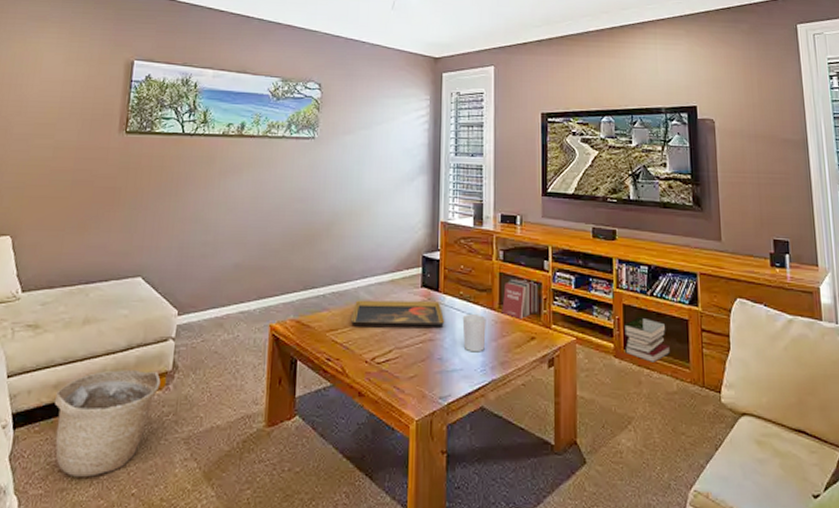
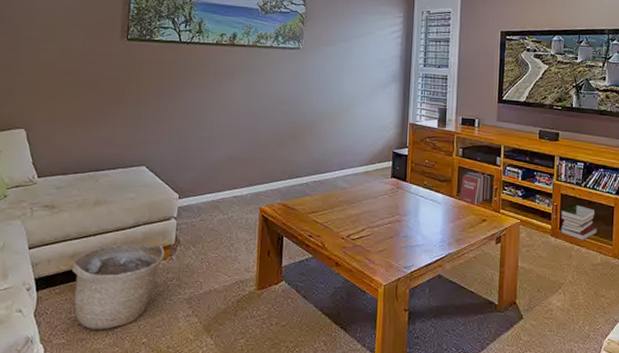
decorative tray: present [351,300,445,329] -> none [330,188,411,212]
candle holder: present [462,313,486,353] -> none [425,199,446,231]

